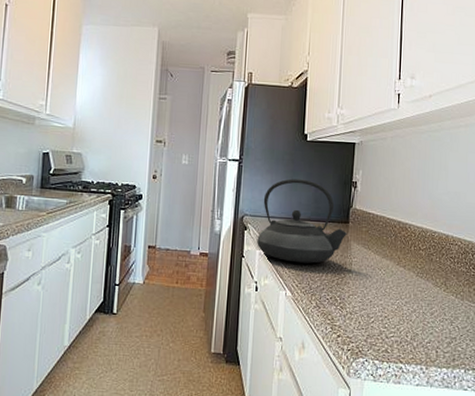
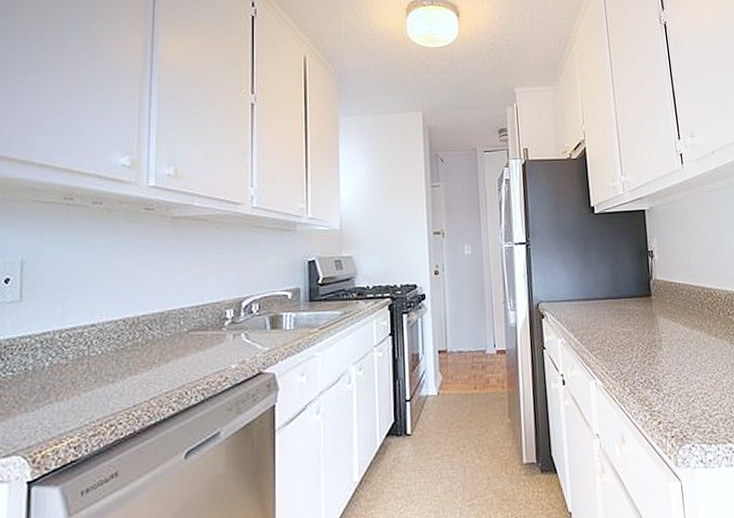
teapot: present [257,178,347,264] -> none [557,255,651,347]

